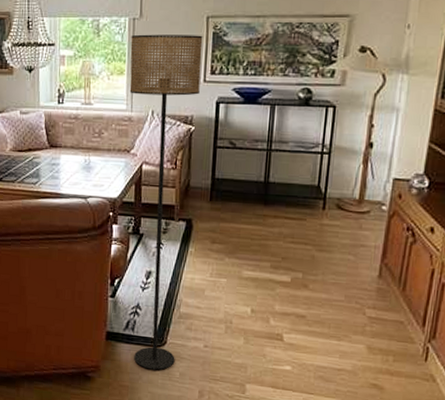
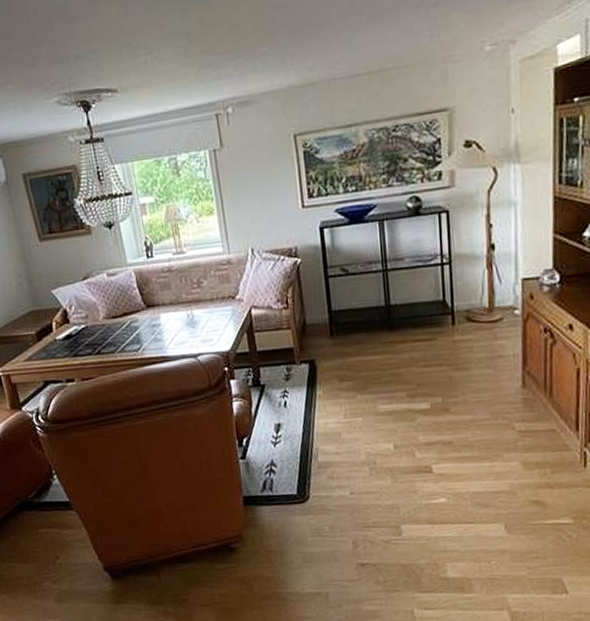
floor lamp: present [129,34,203,371] -> none [214,156,322,529]

